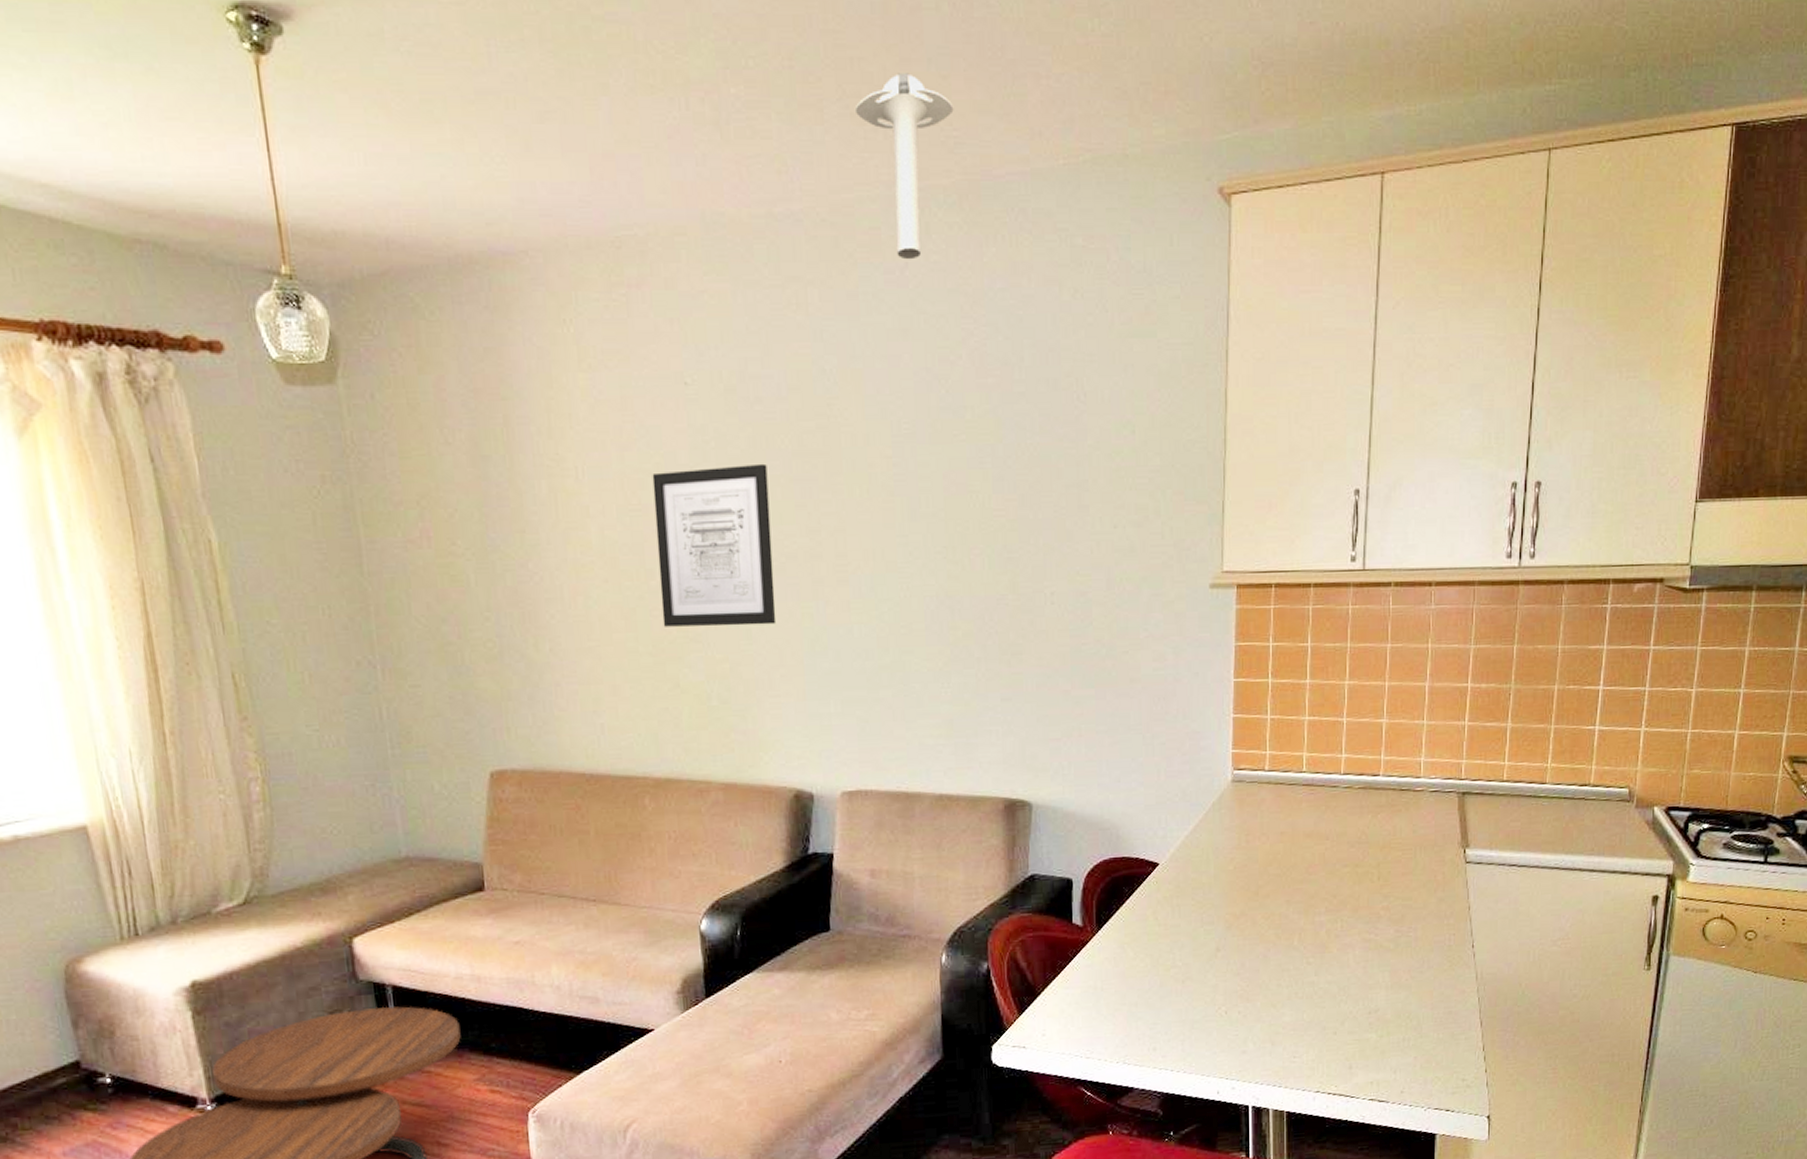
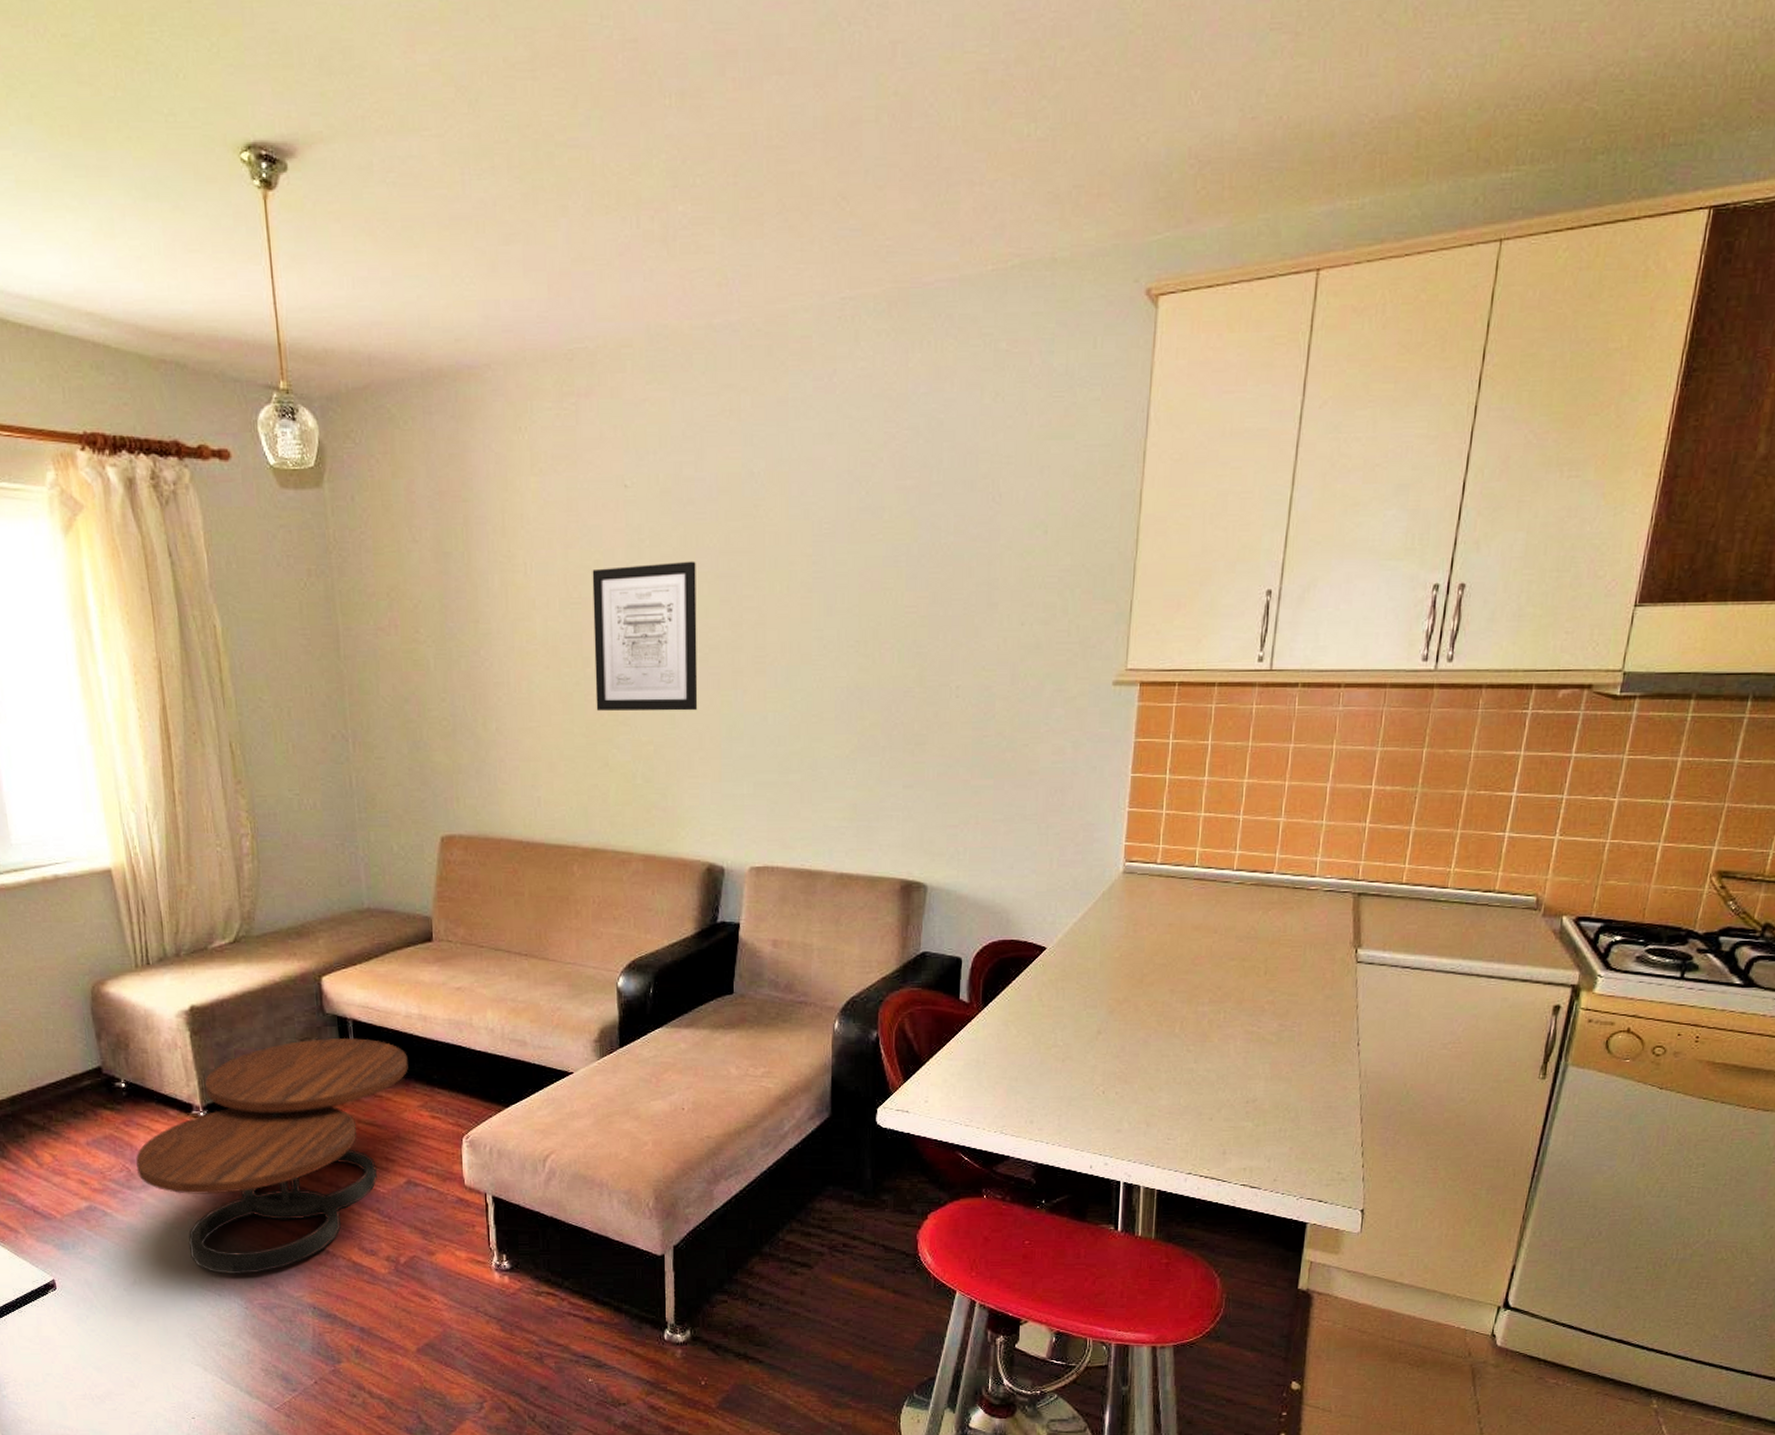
ceiling light: present [854,73,954,260] -> none [793,185,888,367]

